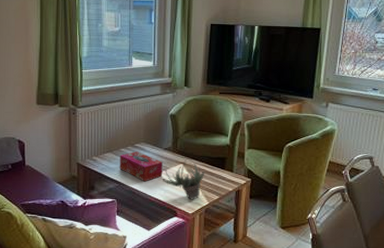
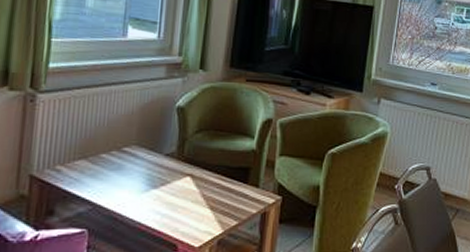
tissue box: present [119,151,163,182] -> none [96,158,162,203]
succulent plant: present [163,159,205,200] -> none [160,170,221,228]

